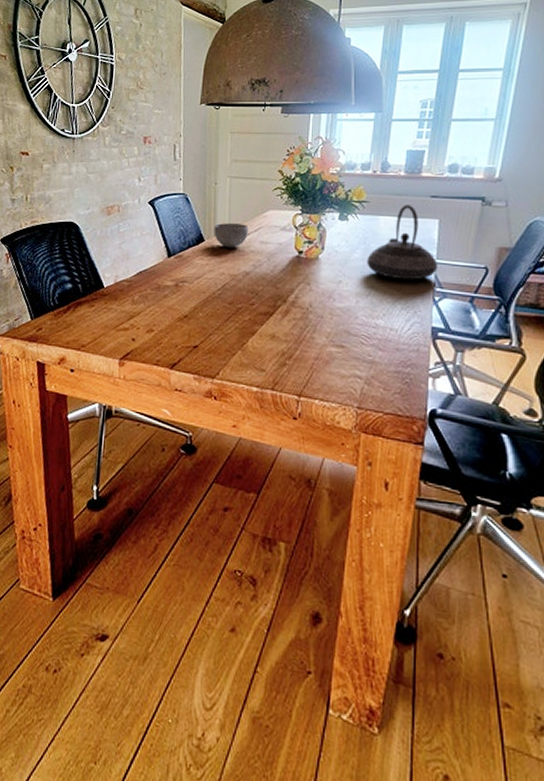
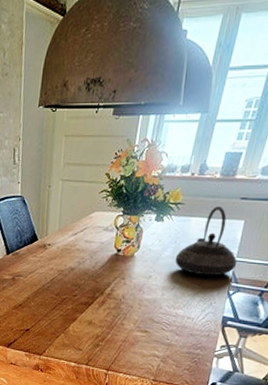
bowl: present [214,223,249,248] -> none [46,224,76,246]

